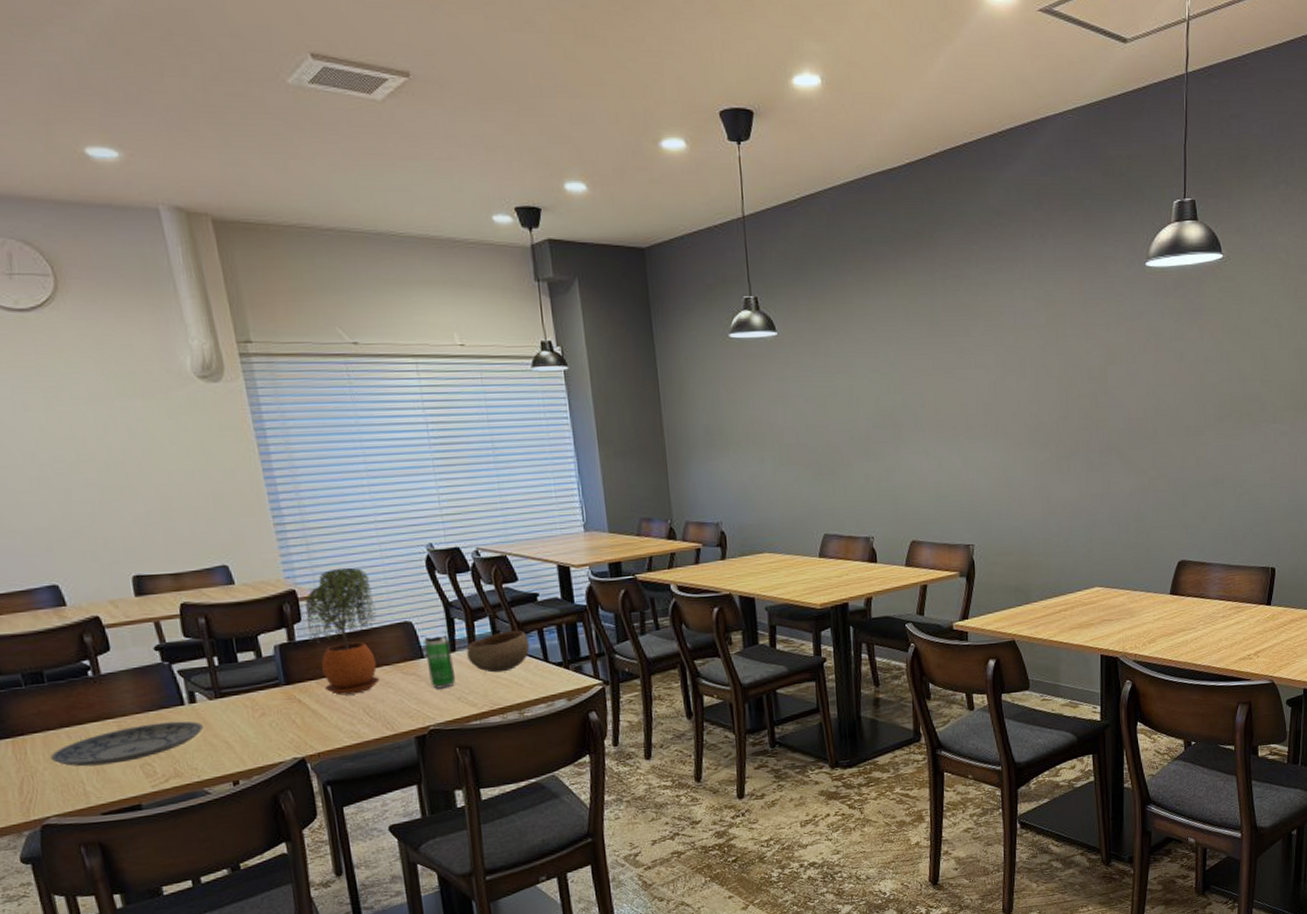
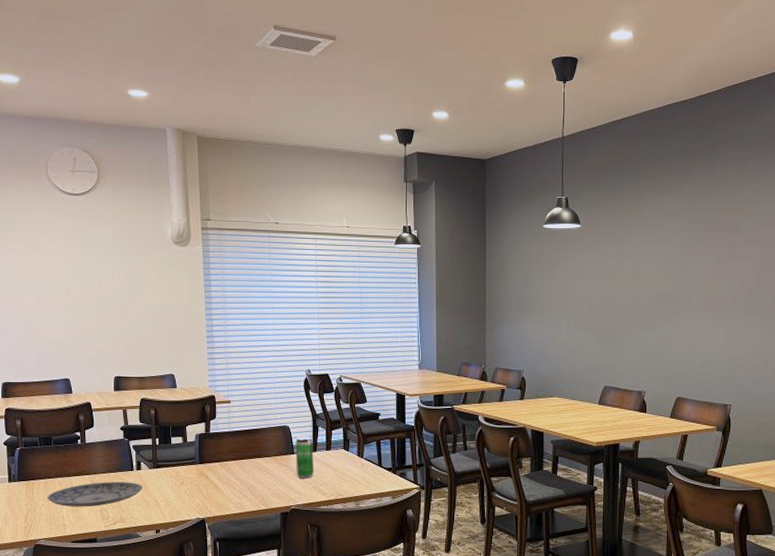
potted plant: present [305,567,380,696] -> none [219,382,266,476]
bowl: present [466,630,530,673] -> none [324,440,370,471]

